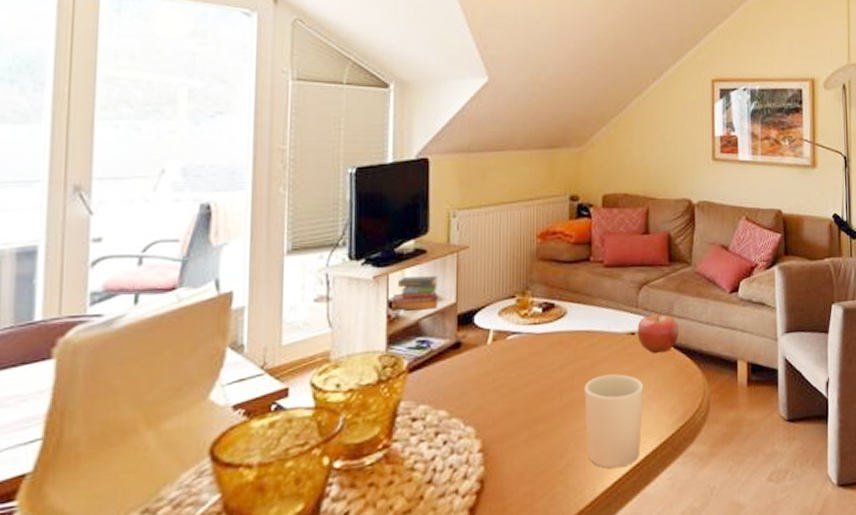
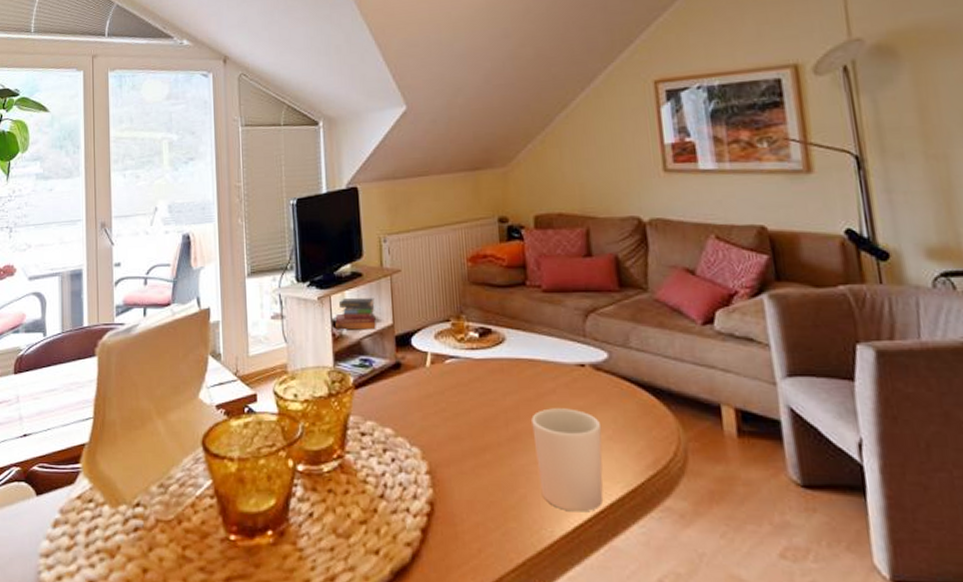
fruit: present [637,310,679,354] -> none [587,341,640,390]

